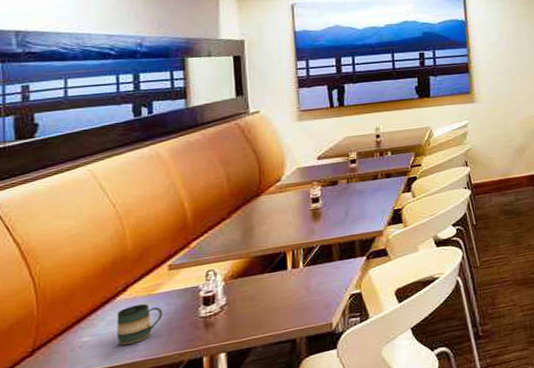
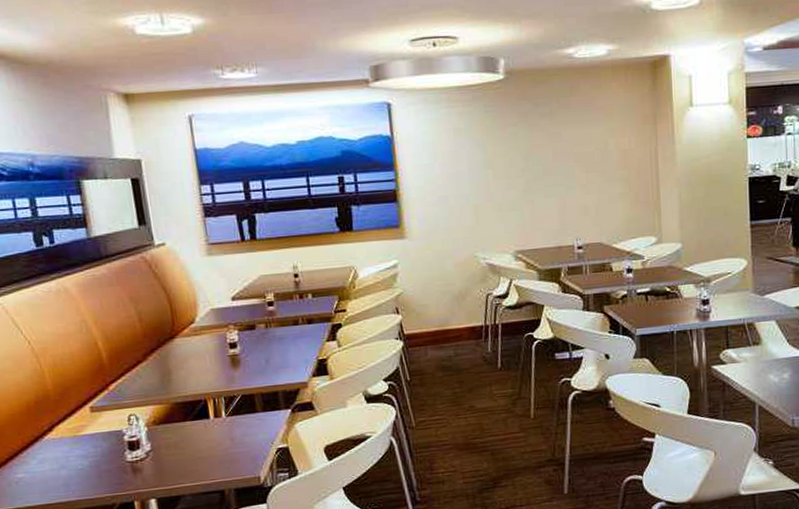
mug: present [116,304,163,345] -> none [46,445,91,484]

